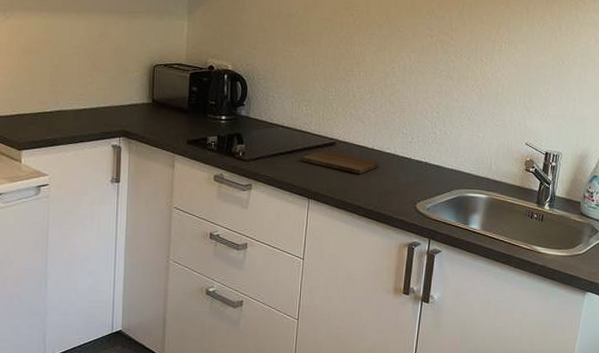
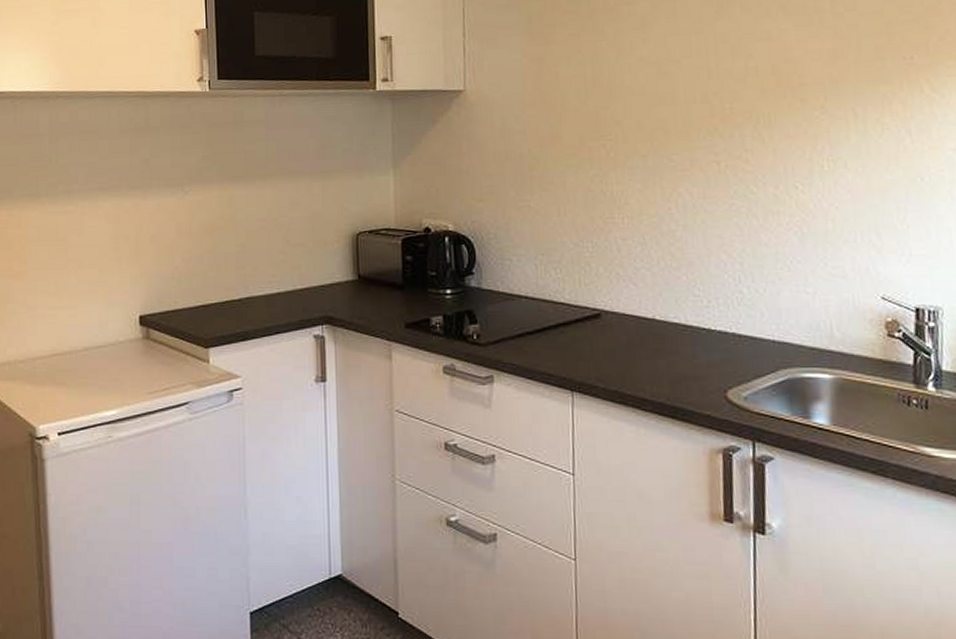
cutting board: present [301,151,379,174] -> none [556,326,666,354]

